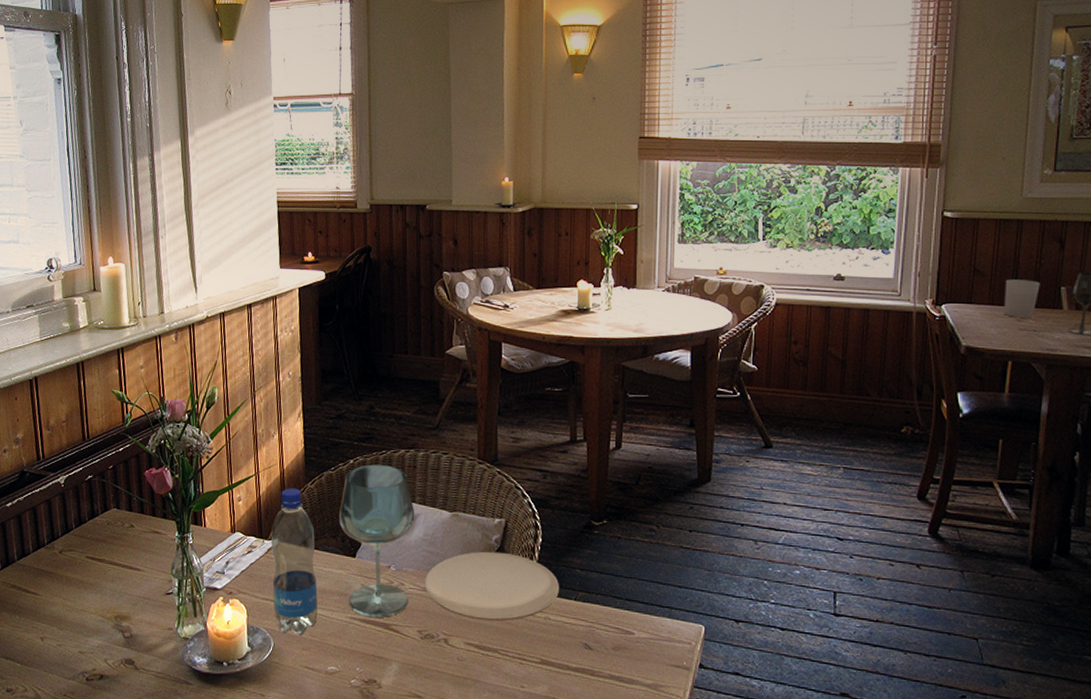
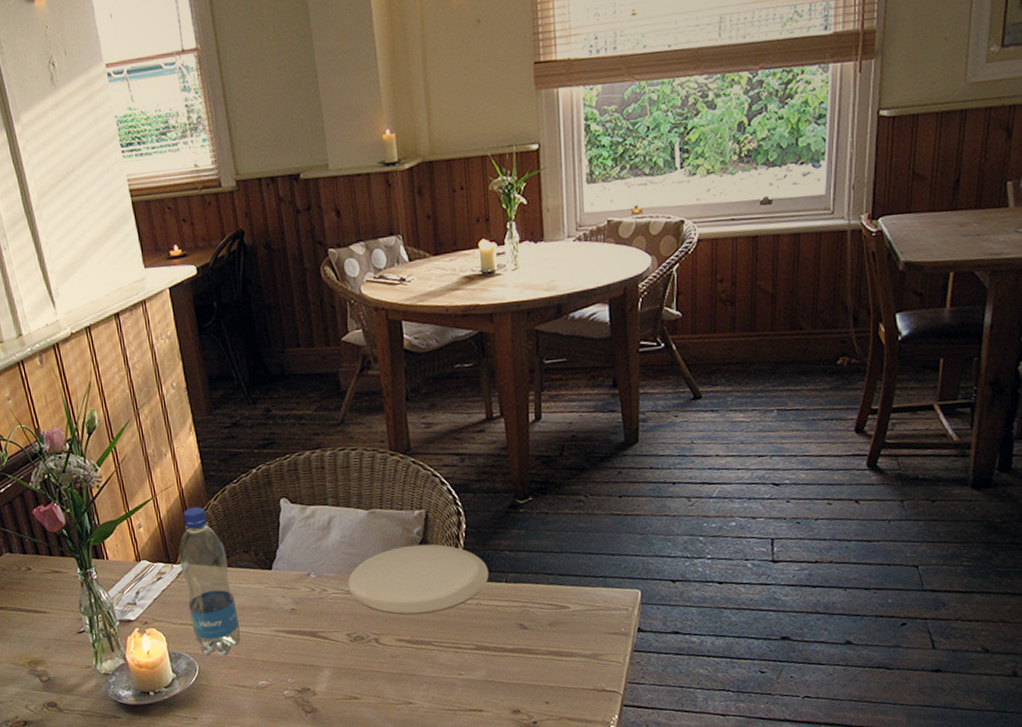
wine glass: present [338,464,415,618] -> none [247,469,333,628]
candle holder: present [1003,279,1040,318] -> none [945,178,985,223]

